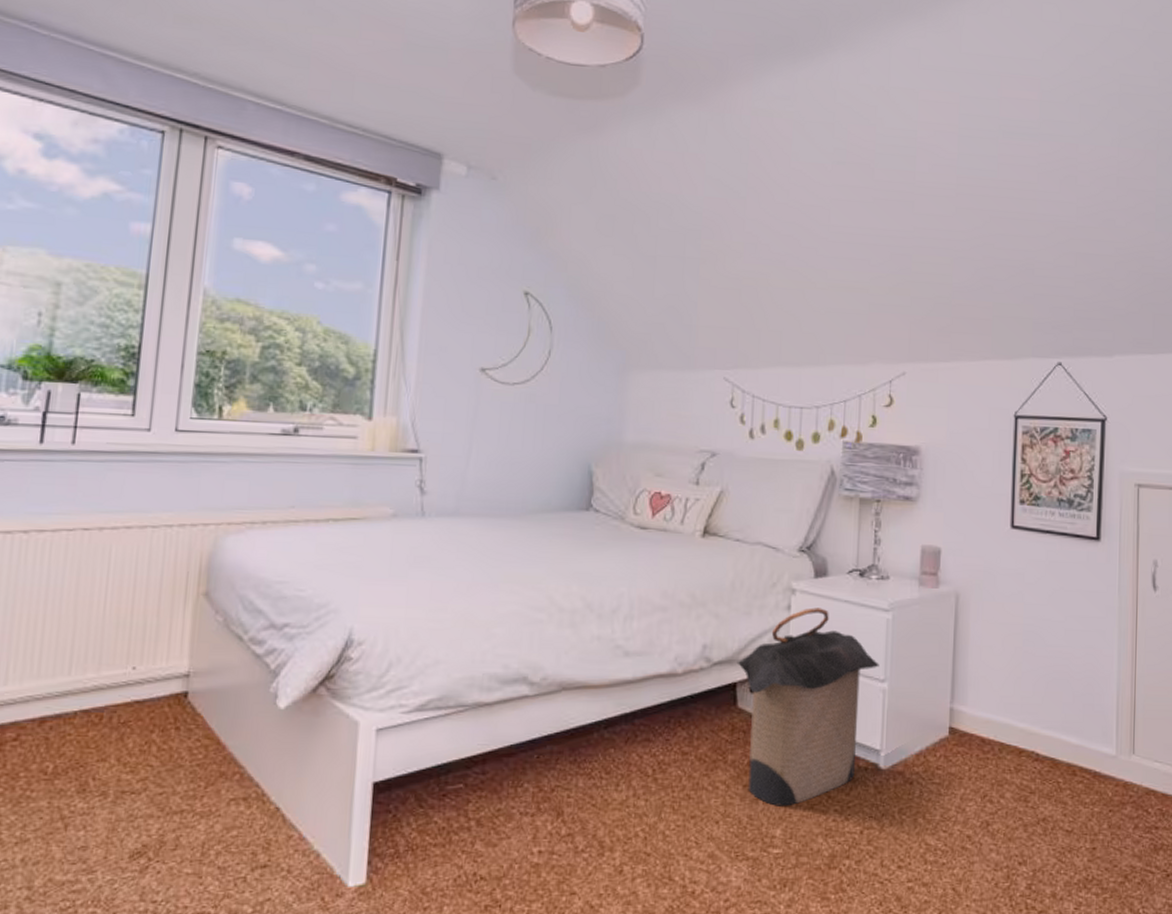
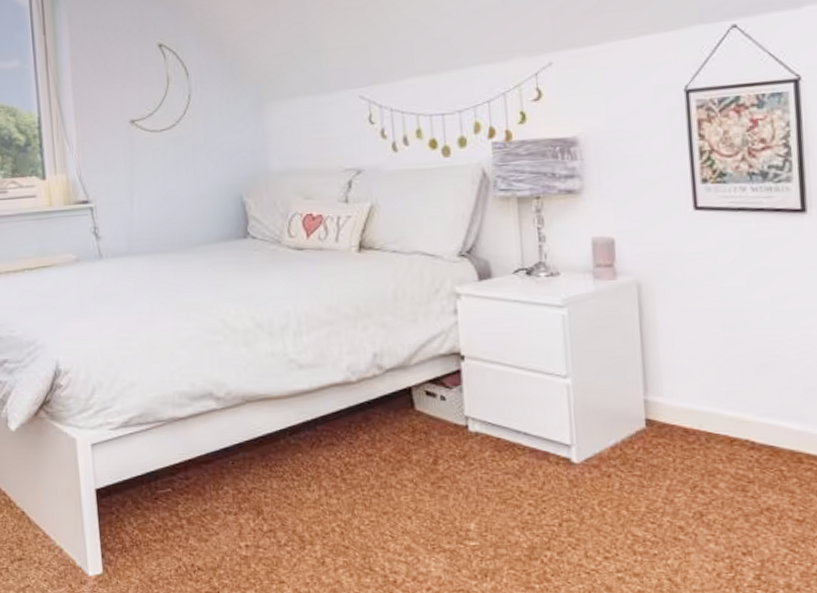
laundry hamper: present [737,607,879,806] -> none [409,309,559,502]

